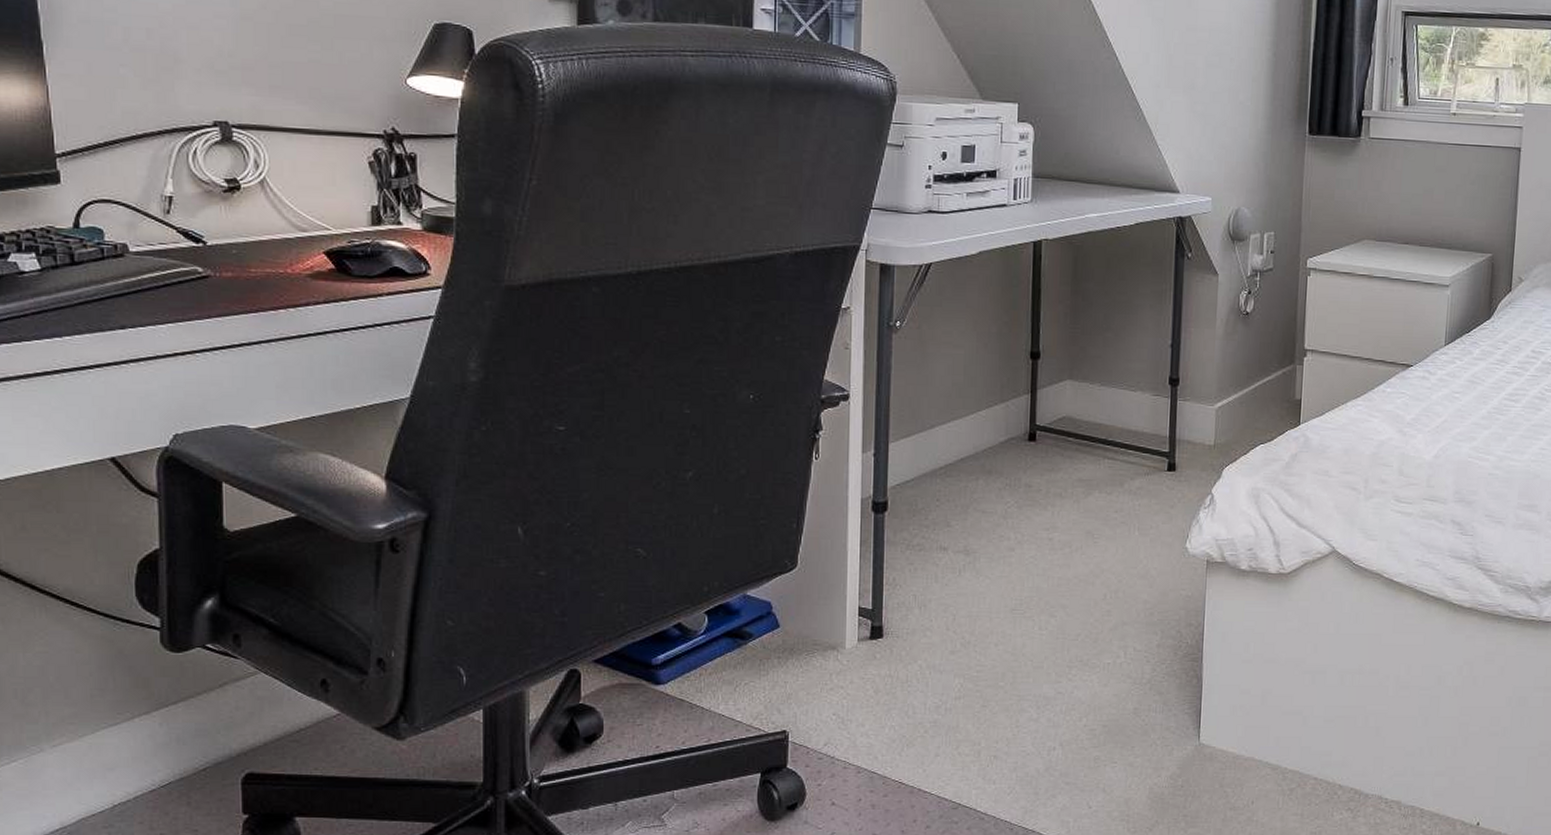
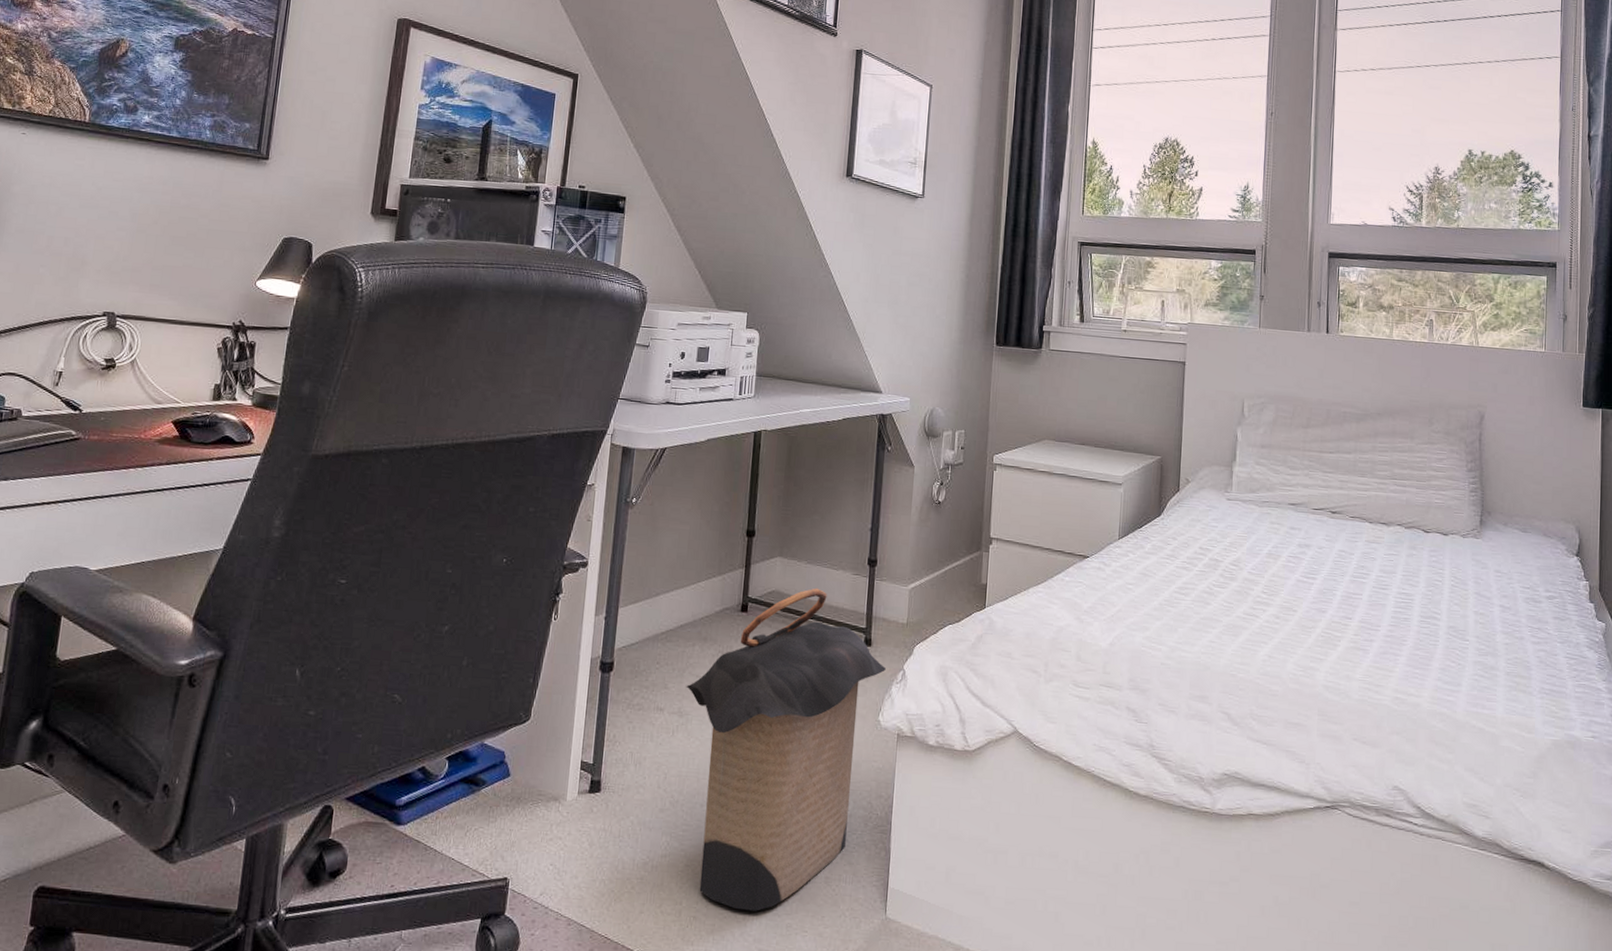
laundry hamper: none [972,411,1192,746] -> present [686,588,886,911]

